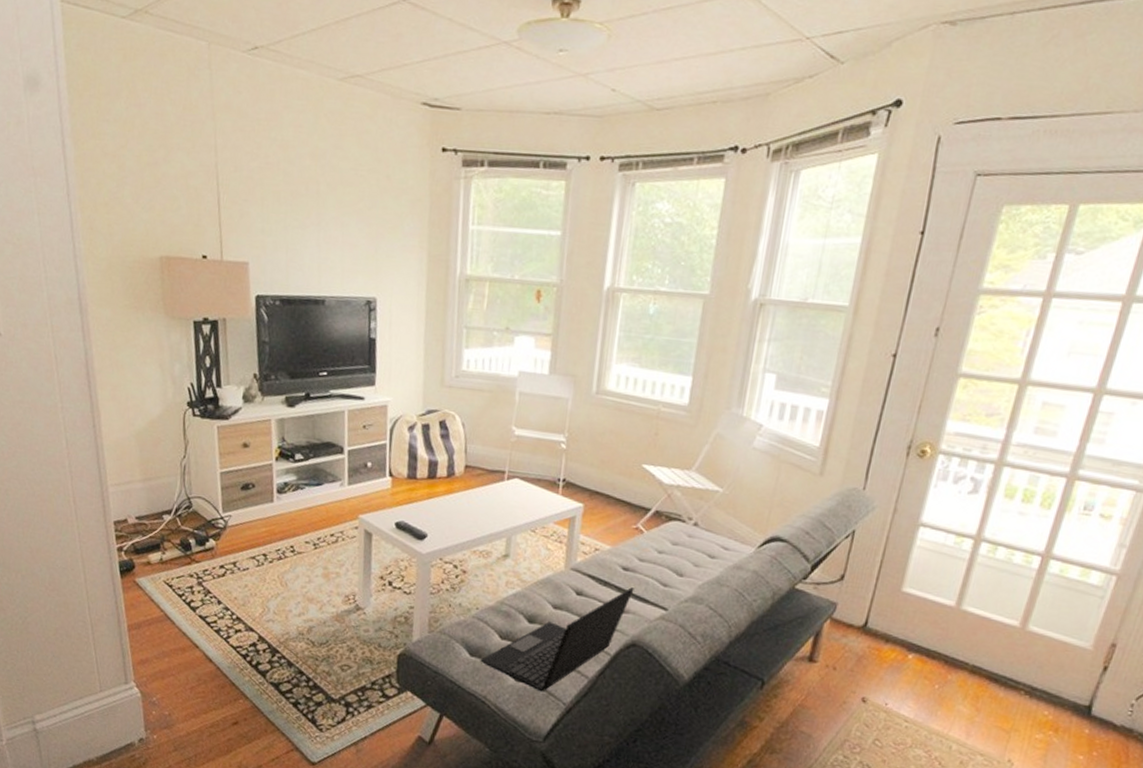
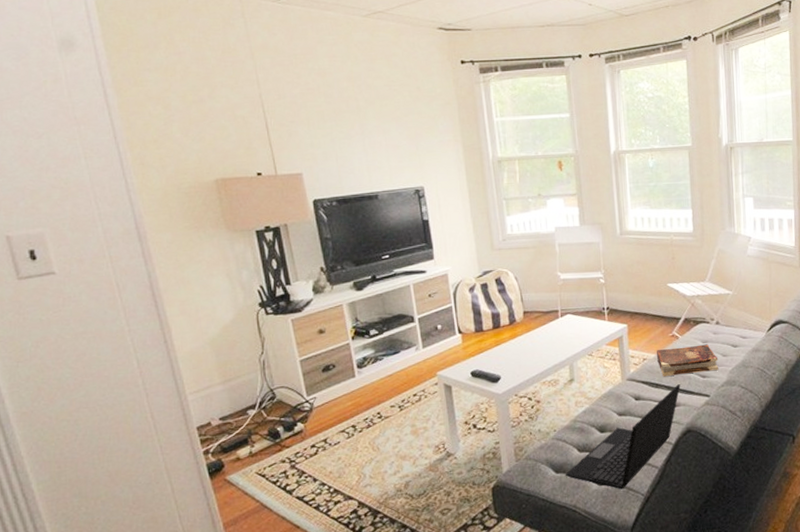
book: none [611,542,688,582] -> present [657,344,719,377]

